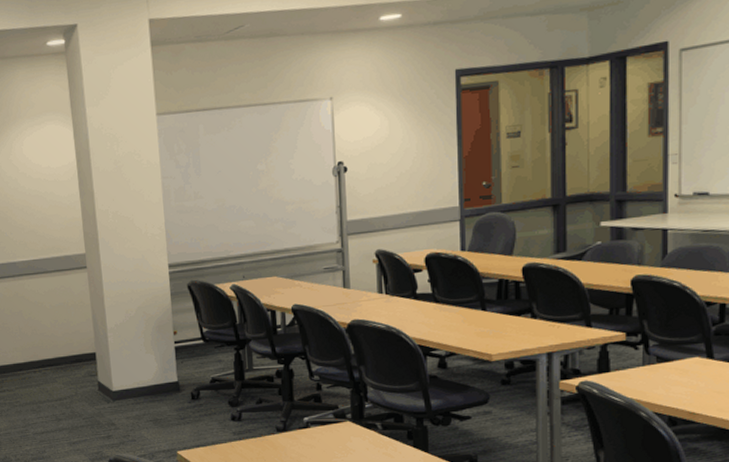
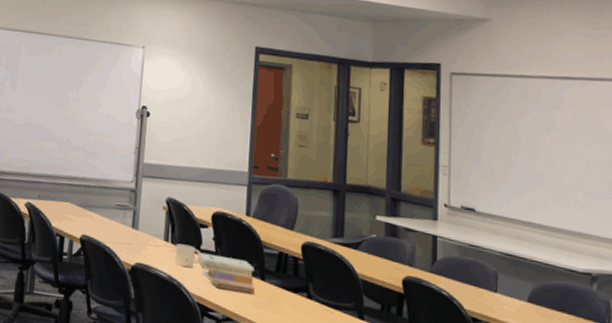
mug: none [390,292,418,315] -> present [174,243,201,268]
books: none [412,295,476,328] -> present [196,252,255,294]

